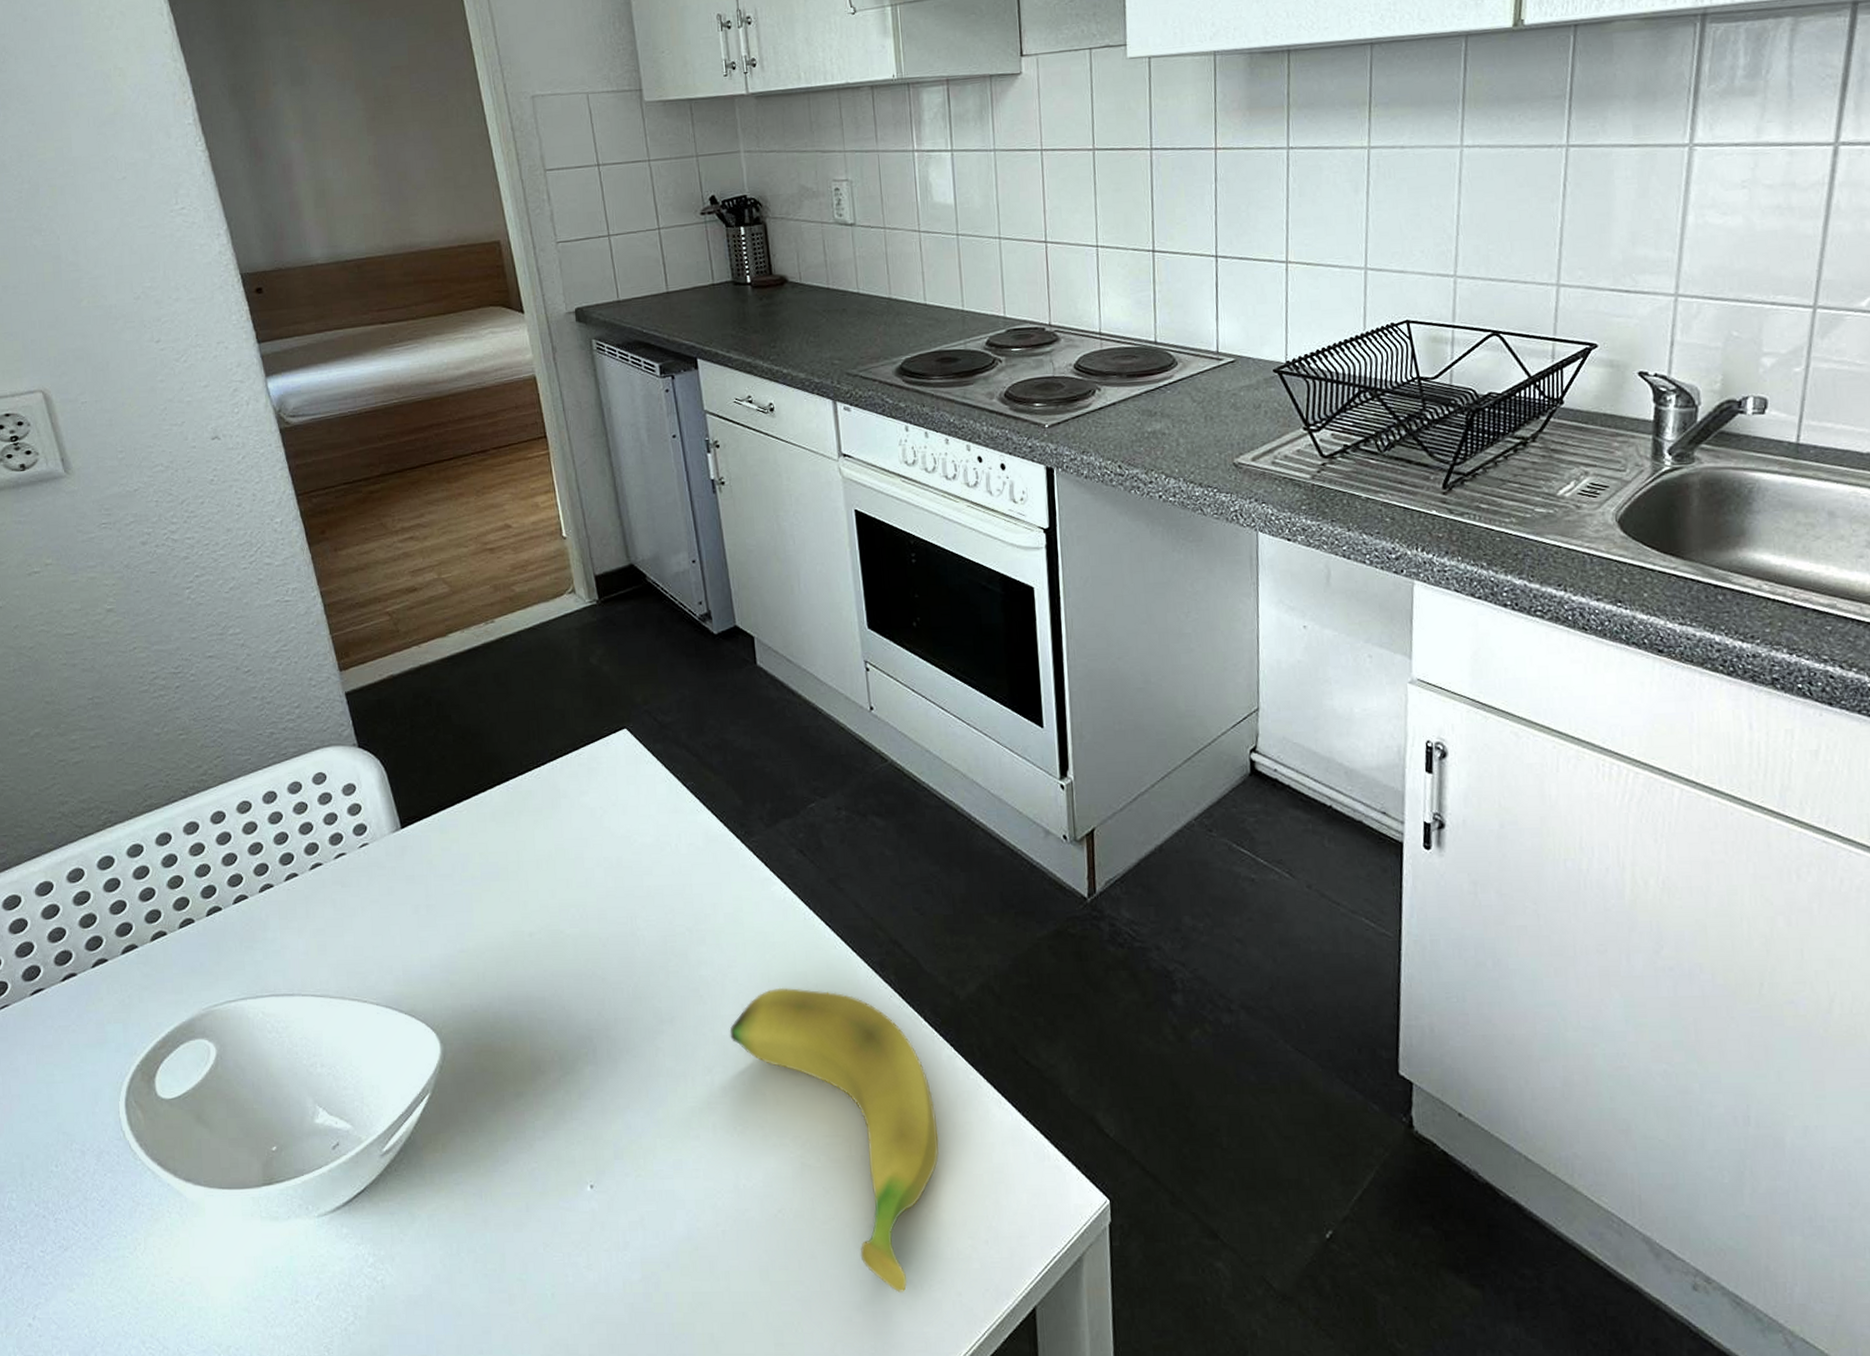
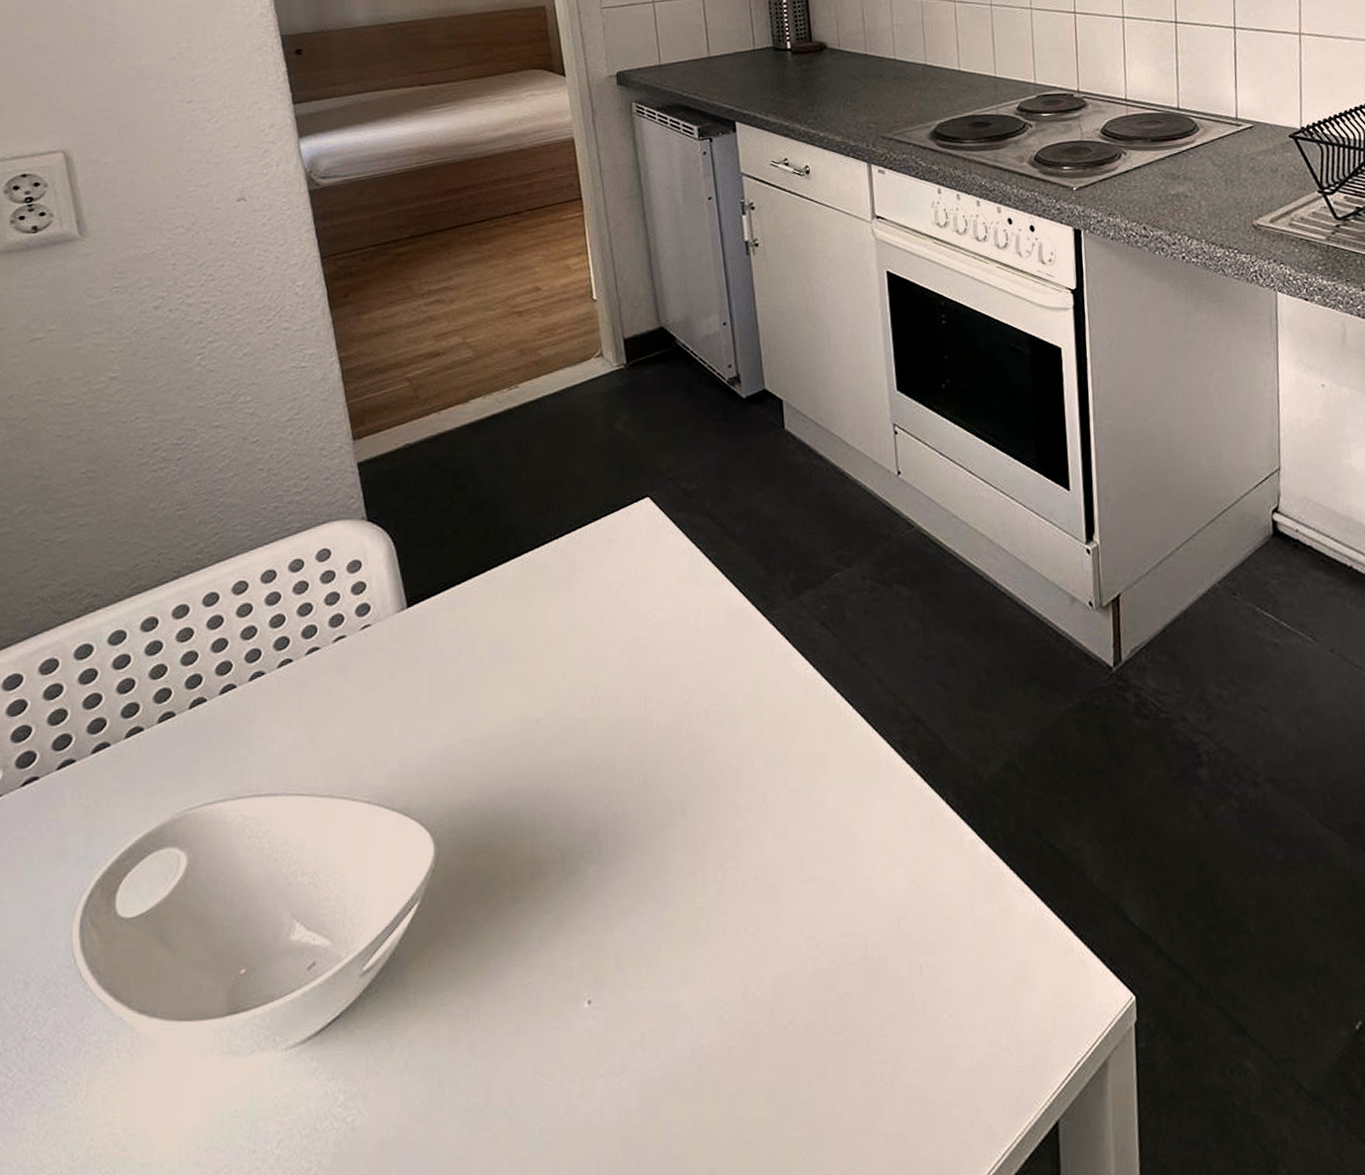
banana: present [729,987,939,1292] -> none [744,771,960,1111]

